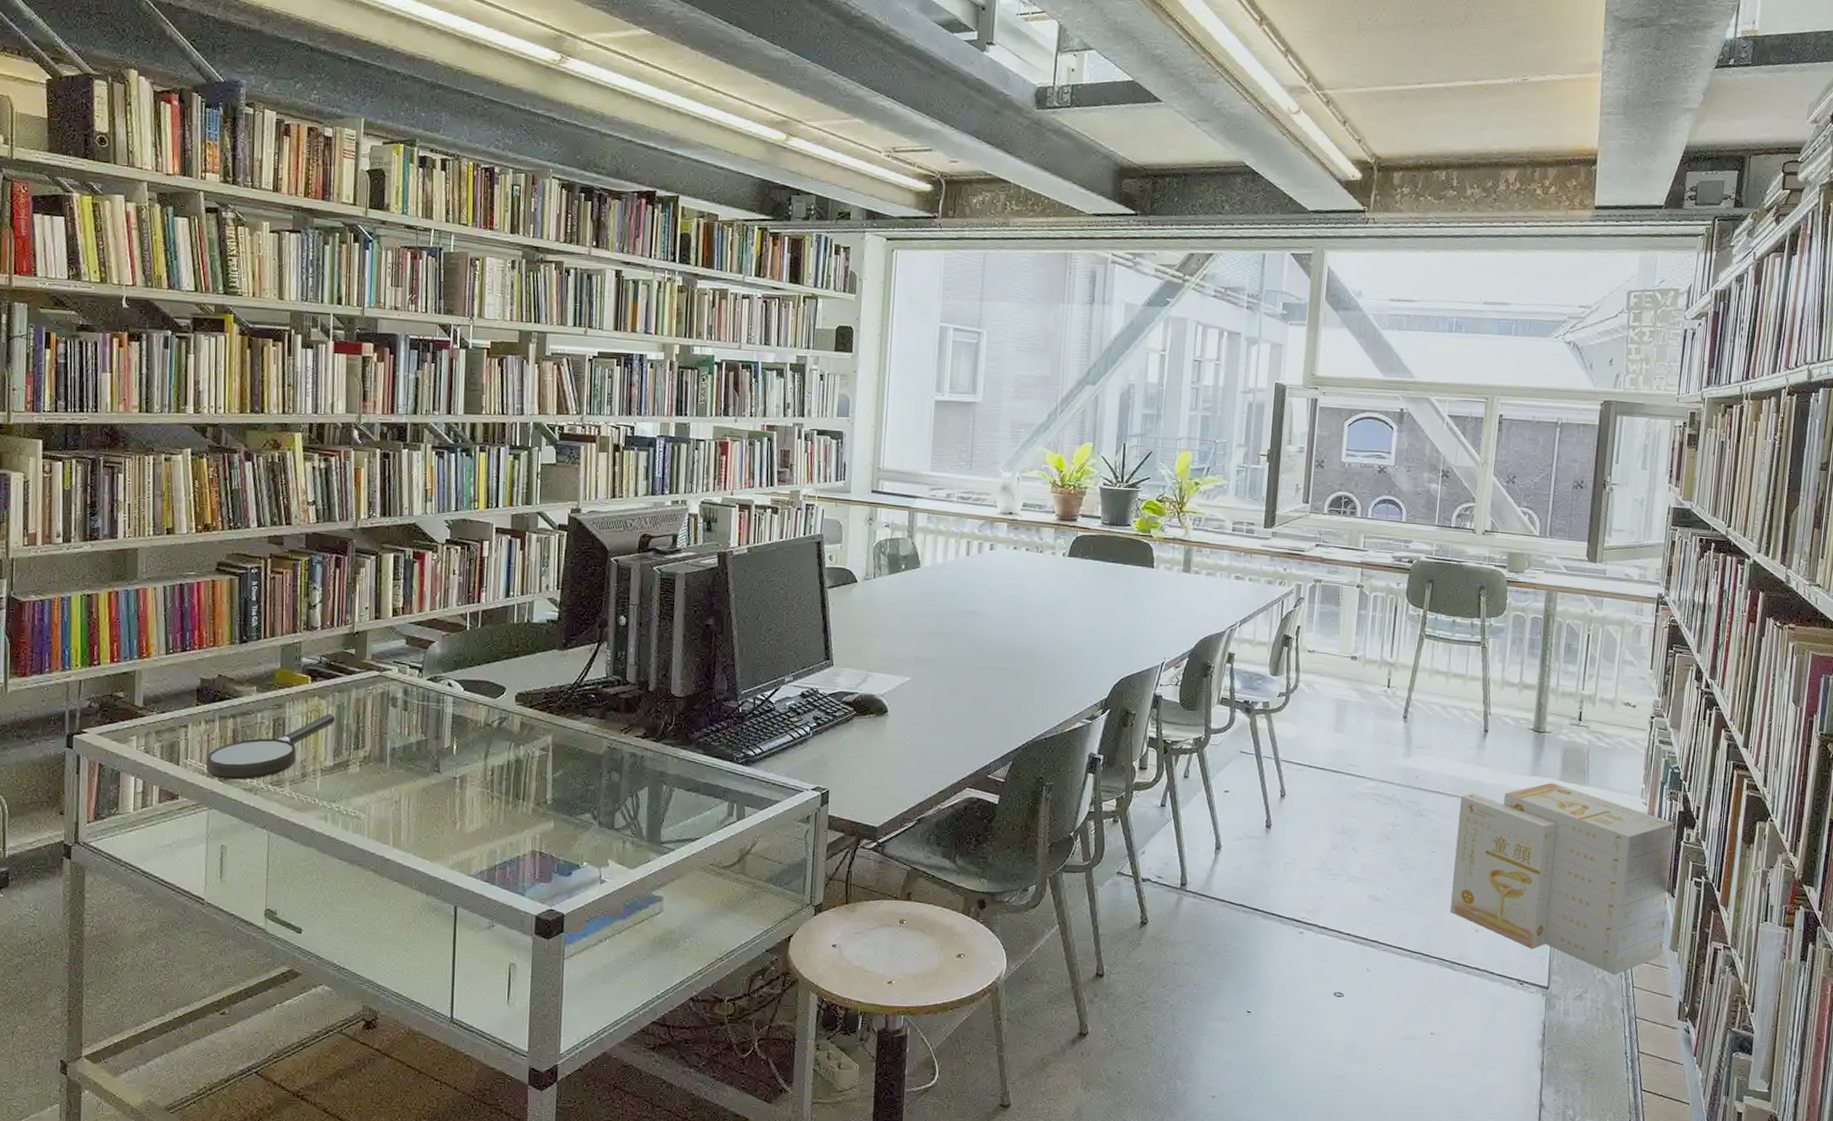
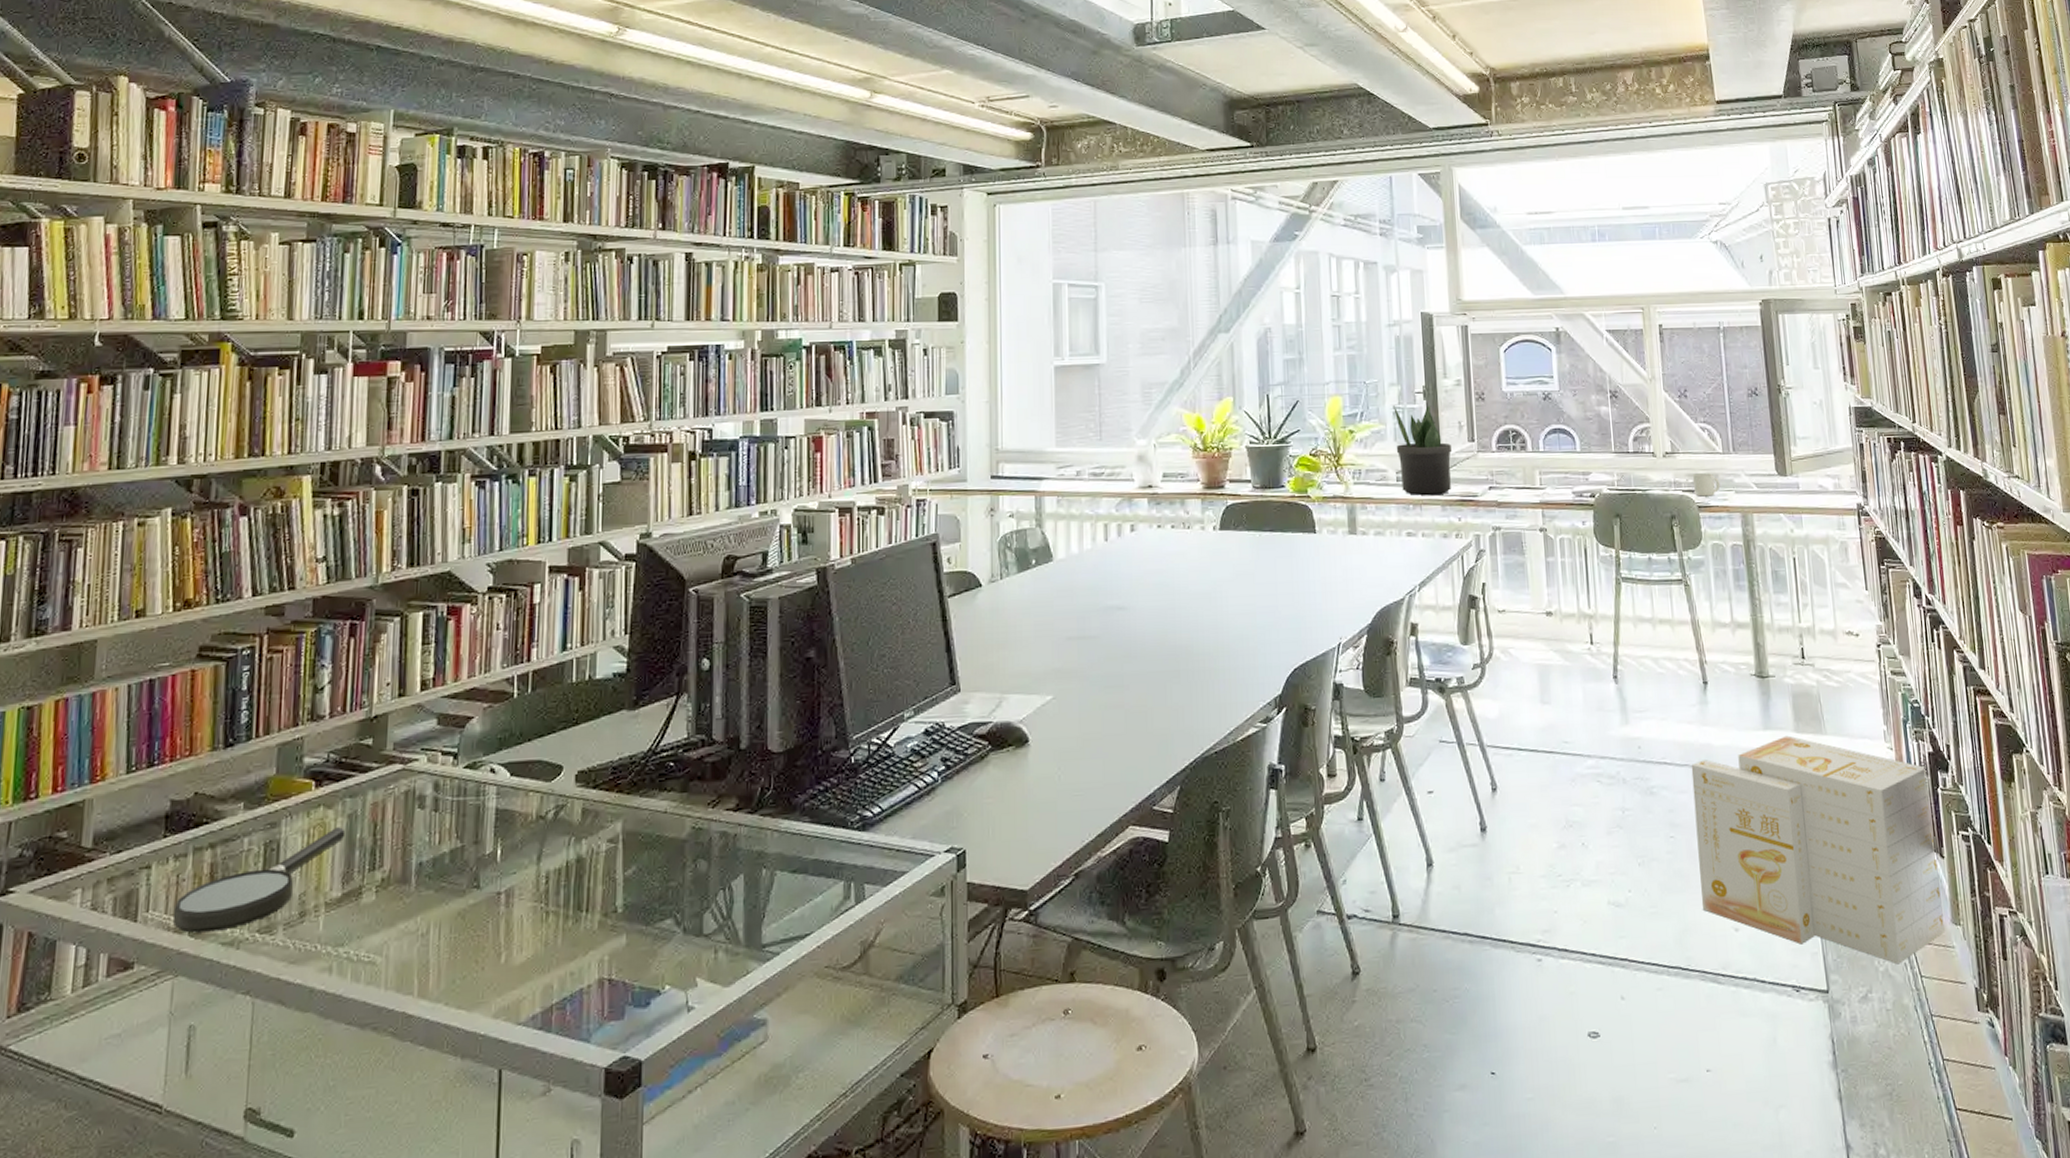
planter: none [1235,464,1287,546] -> present [1393,405,1451,495]

